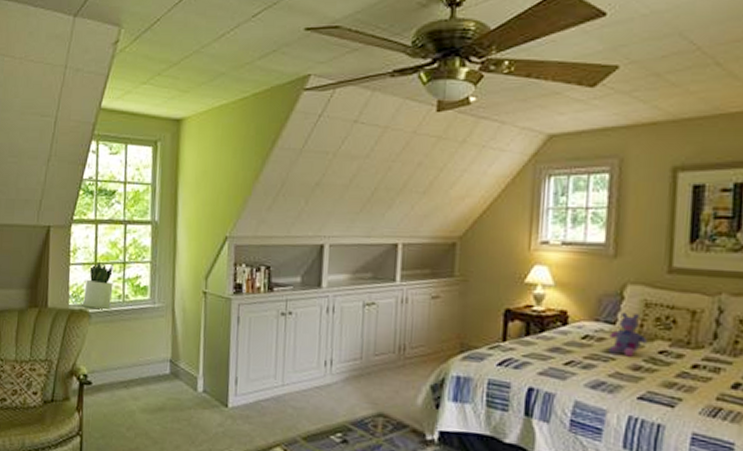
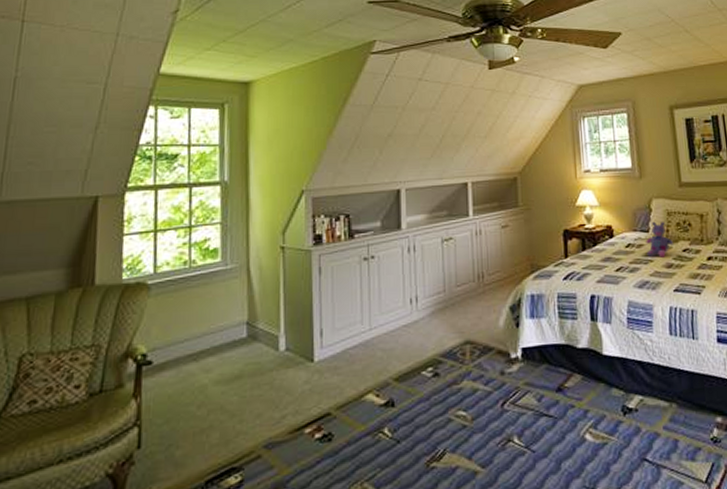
planter: present [80,262,113,310] -> none [137,229,178,280]

